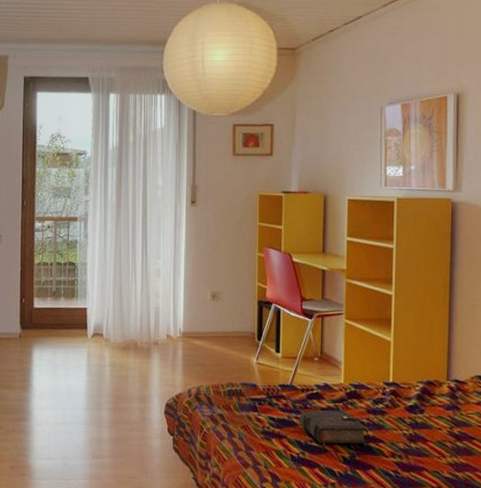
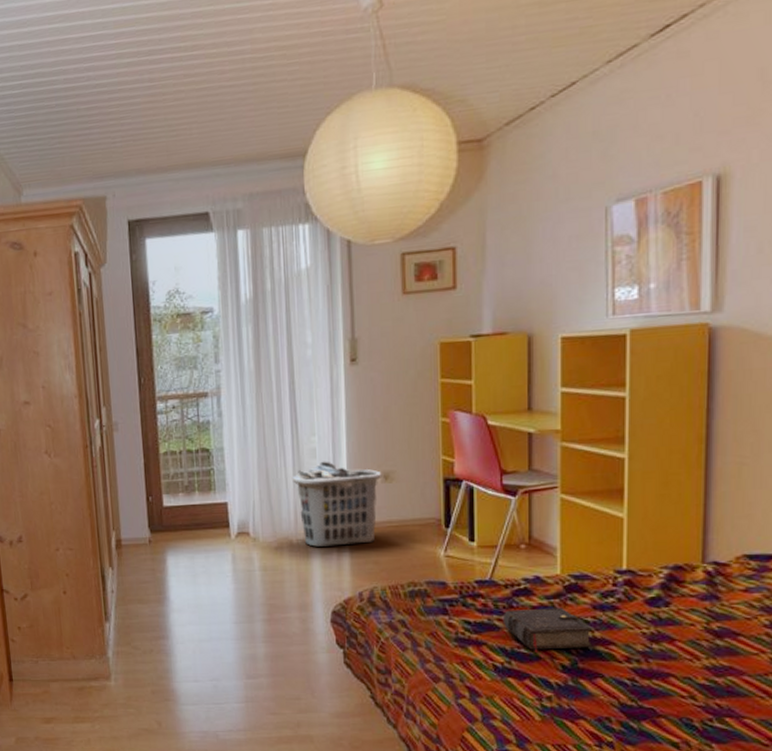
clothes hamper: none [141,280,211,350] -> present [293,461,382,547]

